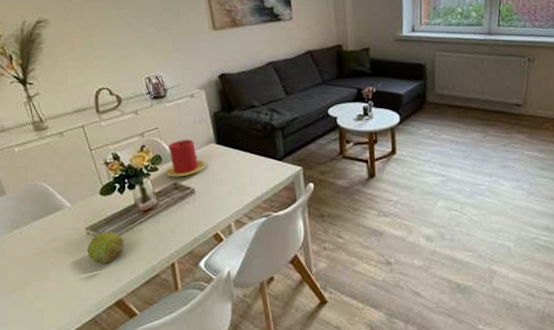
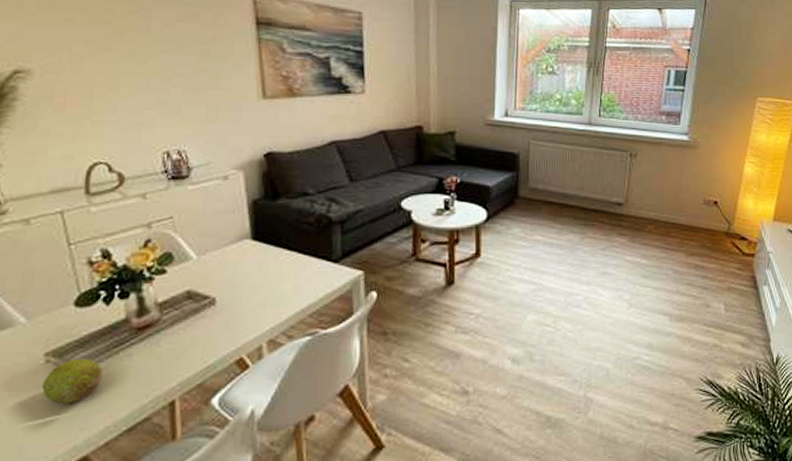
candle: present [165,139,206,177] -> none [176,233,236,283]

